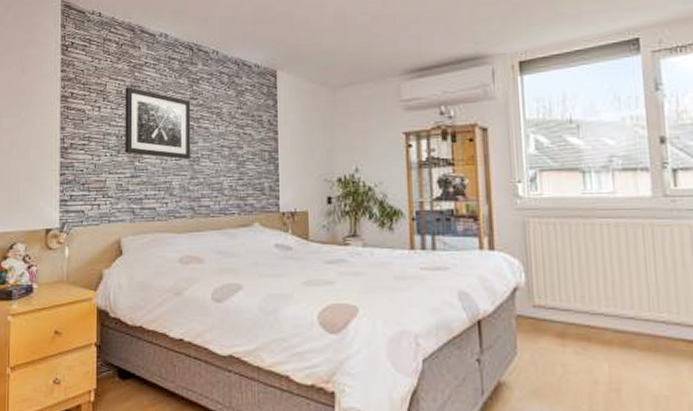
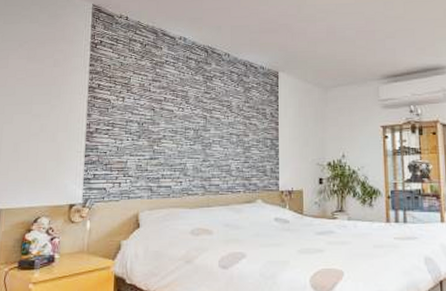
wall art: present [125,86,191,159] -> none [145,81,205,144]

